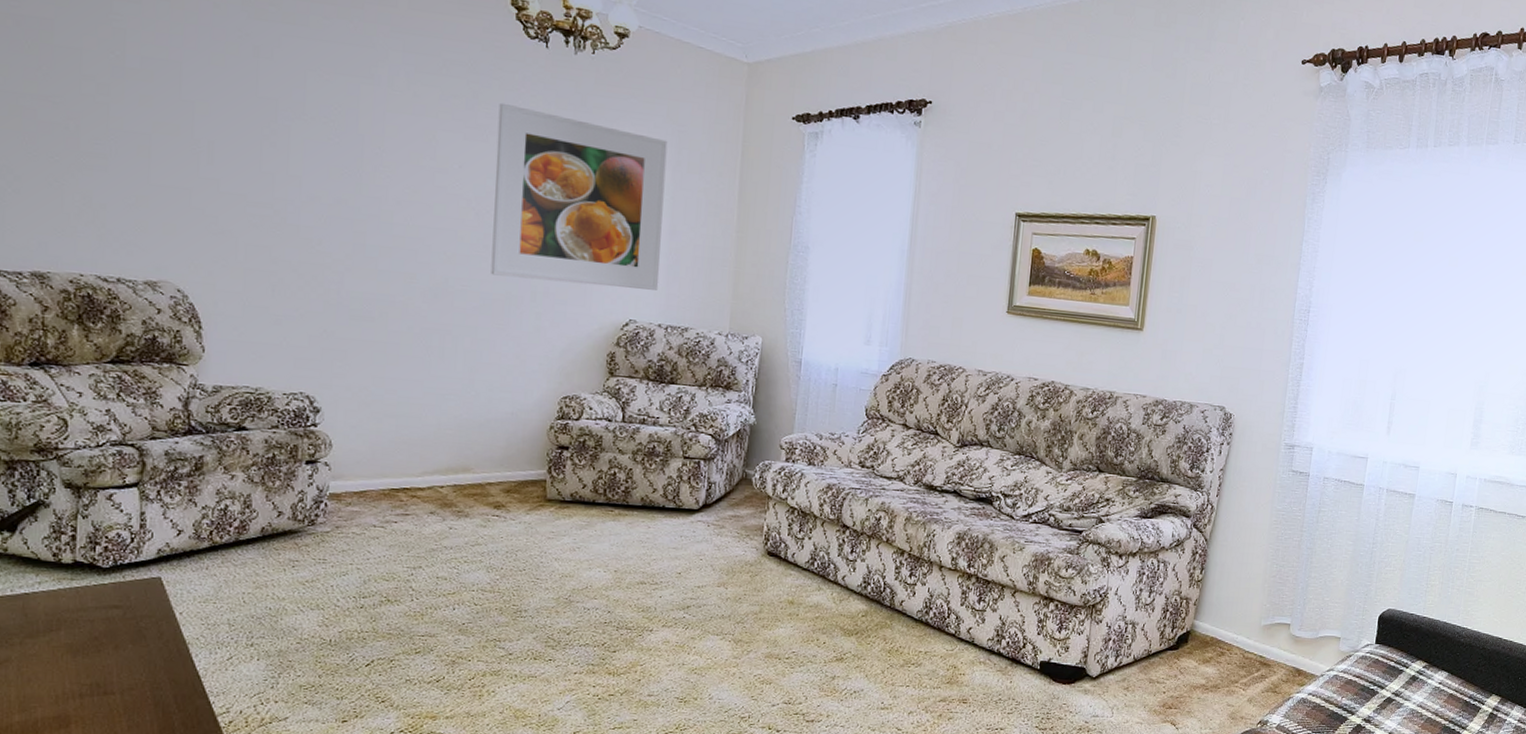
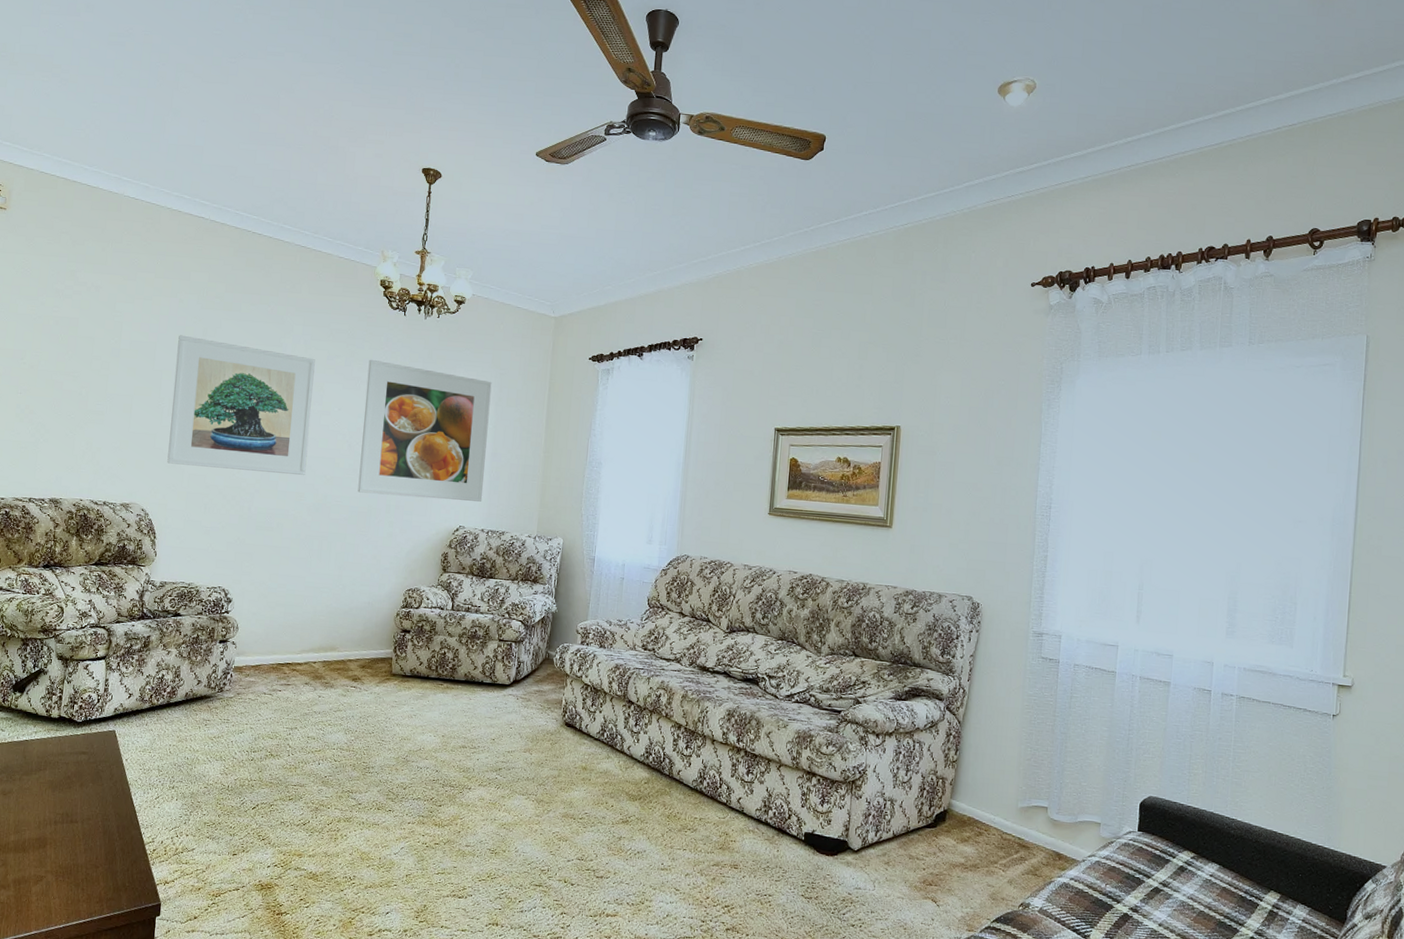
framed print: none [211,53,423,251] -> present [167,335,315,475]

